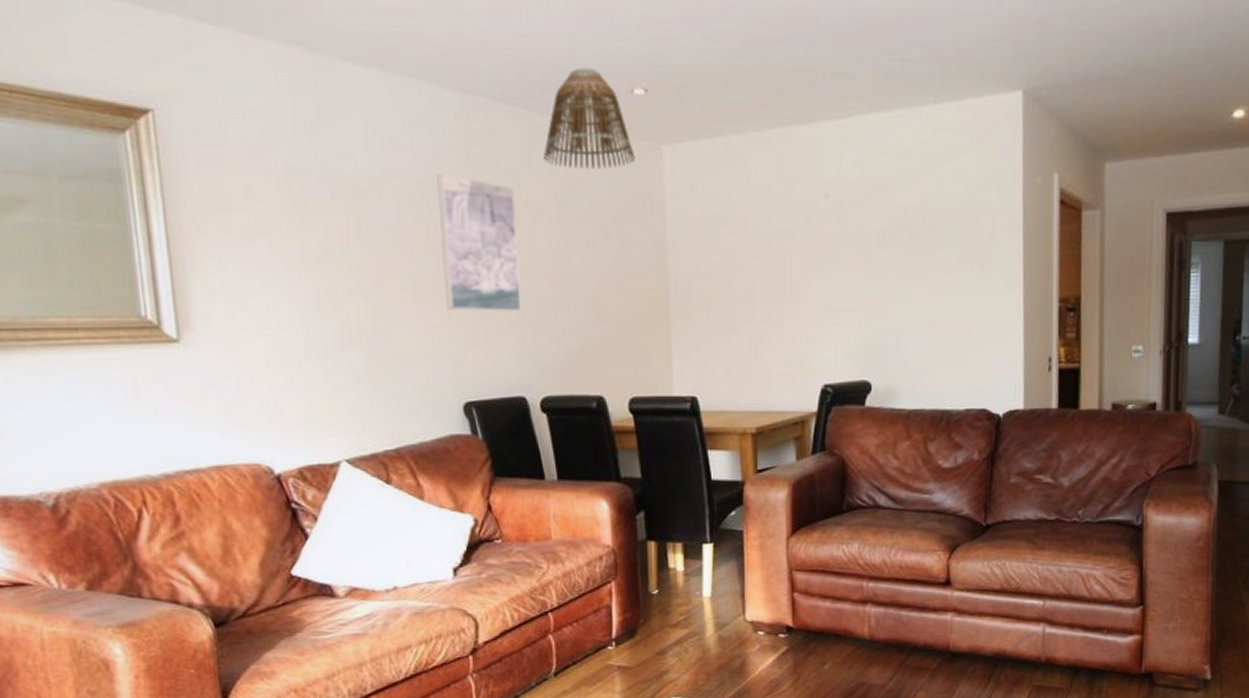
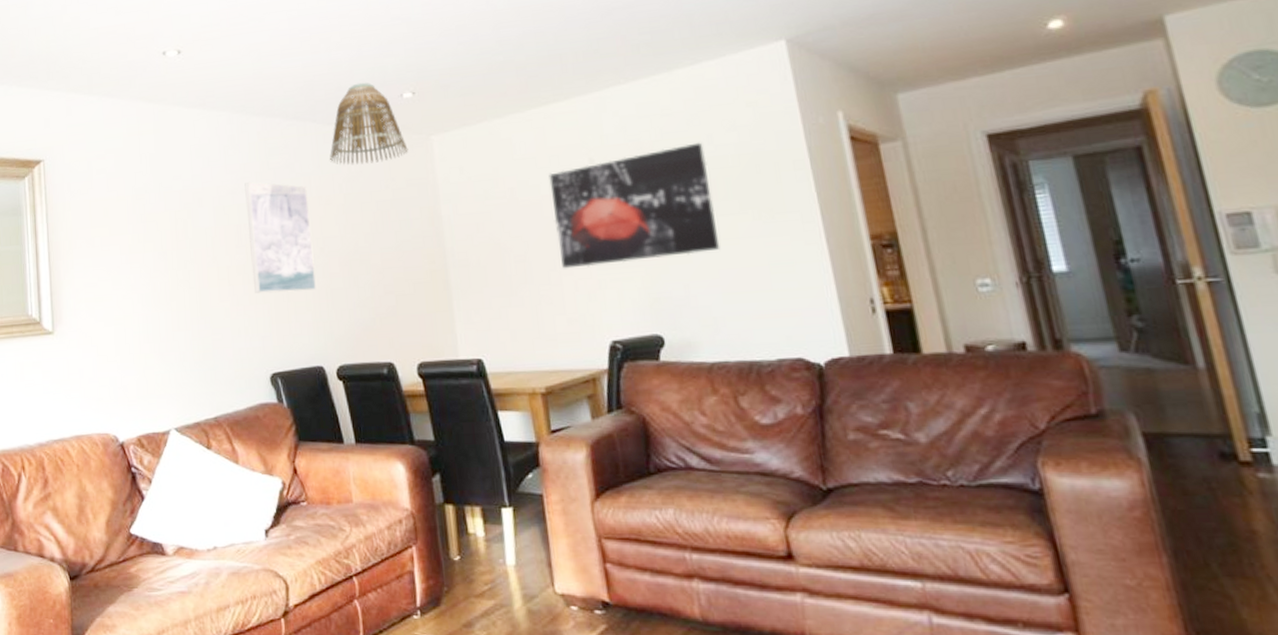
wall art: none [782,188,934,308] -> present [549,142,721,269]

